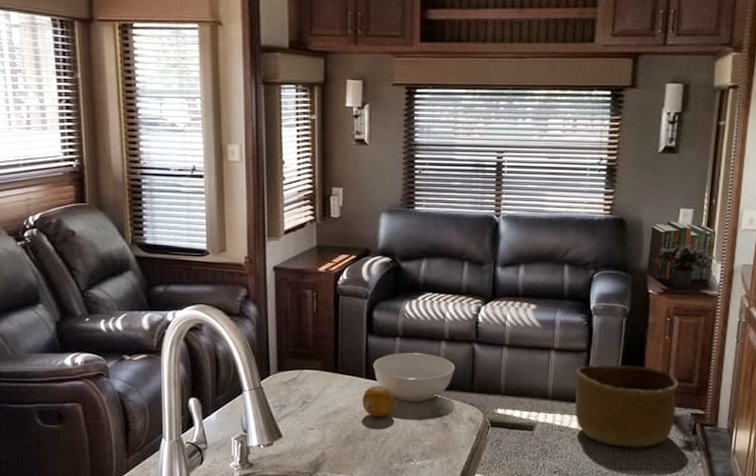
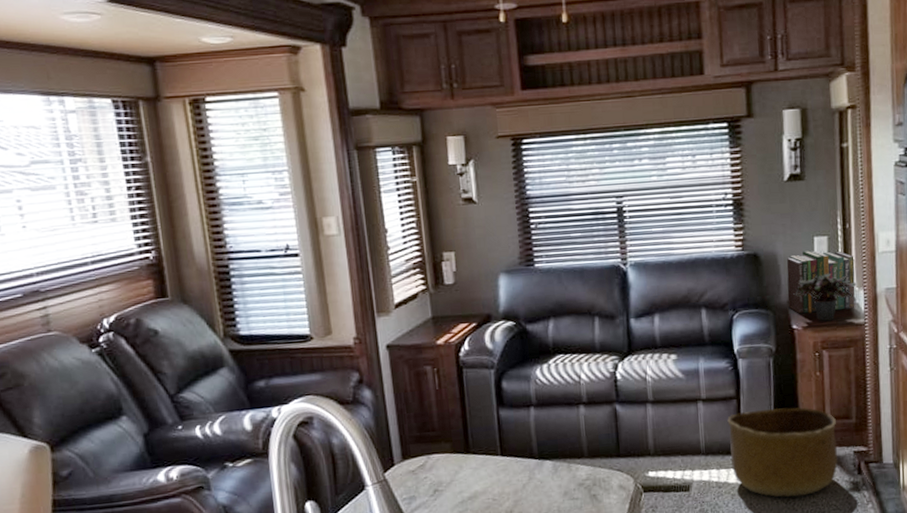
fruit: present [362,385,395,417] -> none [499,461,537,497]
bowl: present [373,353,455,402] -> none [508,421,598,476]

